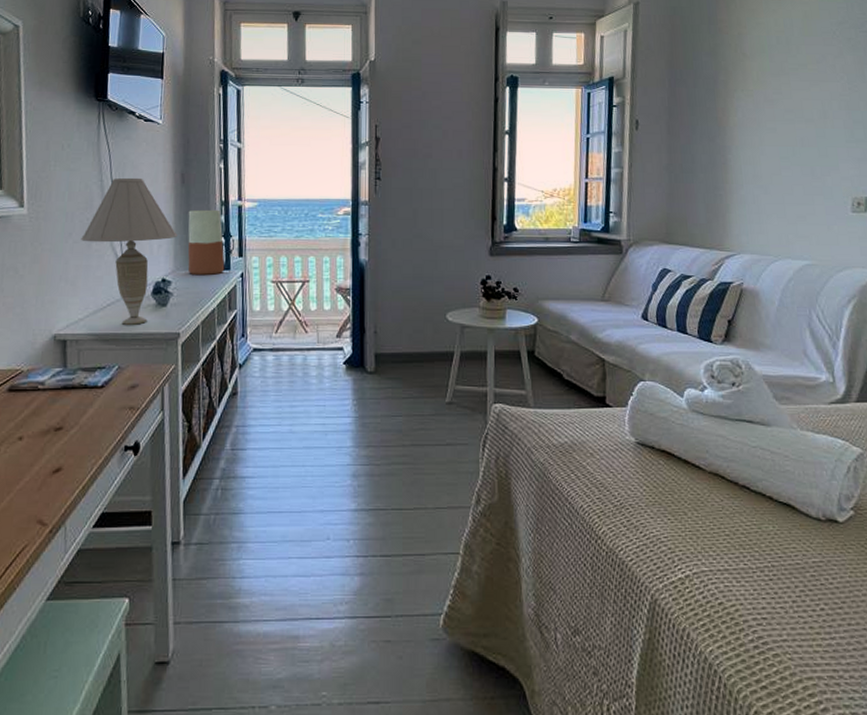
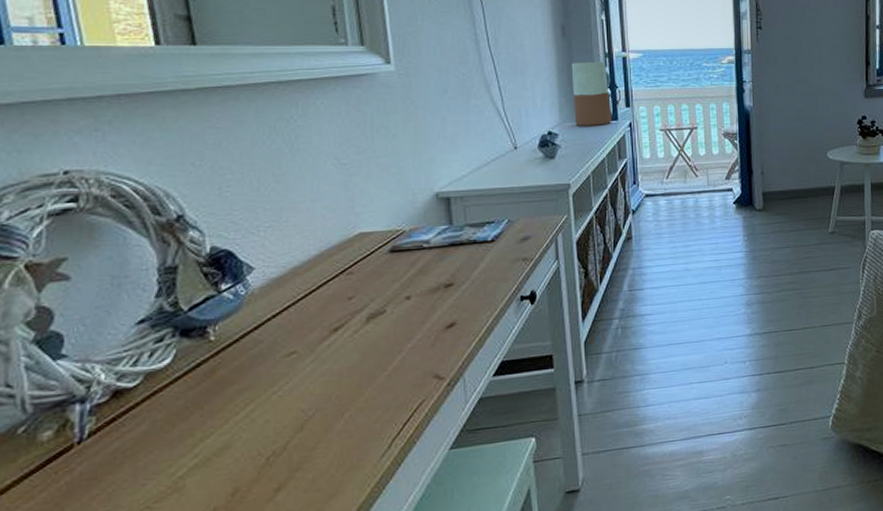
table lamp: present [81,177,178,325] -> none [458,31,561,179]

